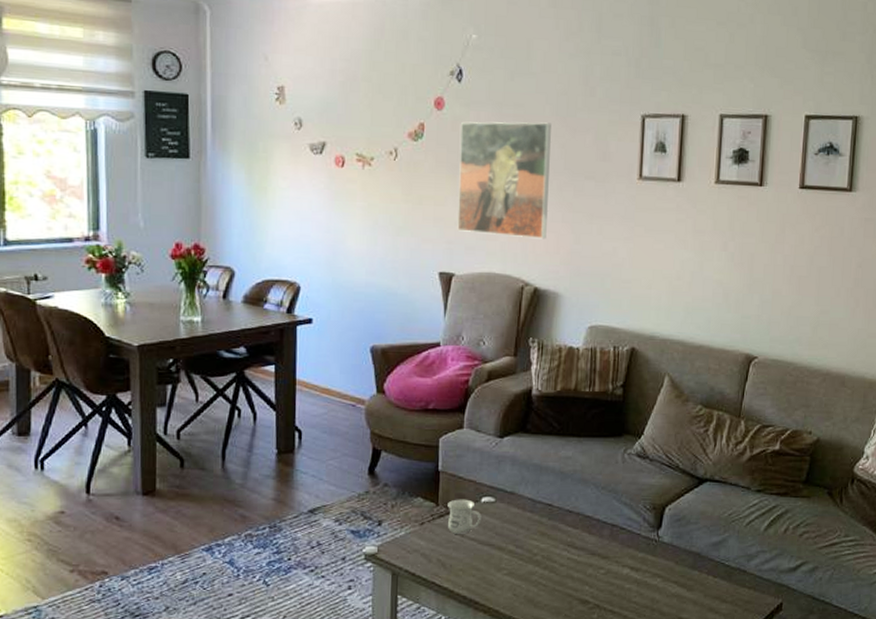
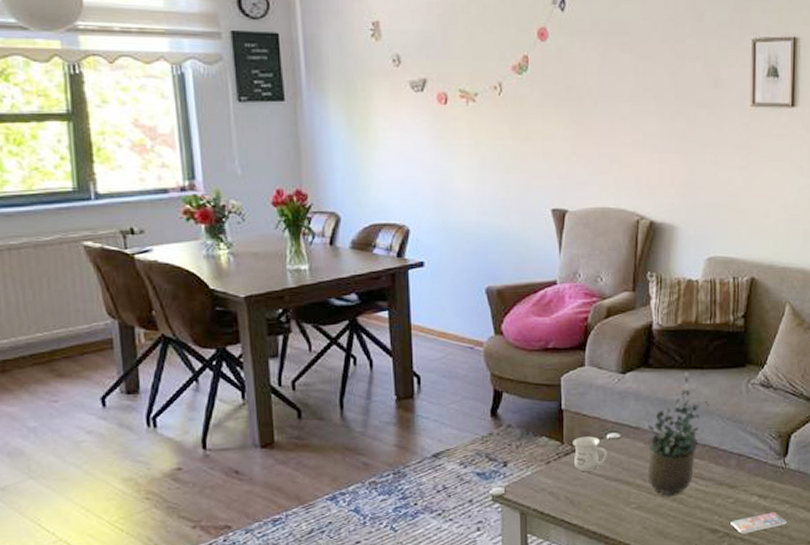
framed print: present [456,121,552,239] -> none [566,50,661,171]
potted plant: none [517,438,585,565] -> present [643,371,710,497]
smartphone: none [601,585,658,607] -> present [730,512,787,534]

